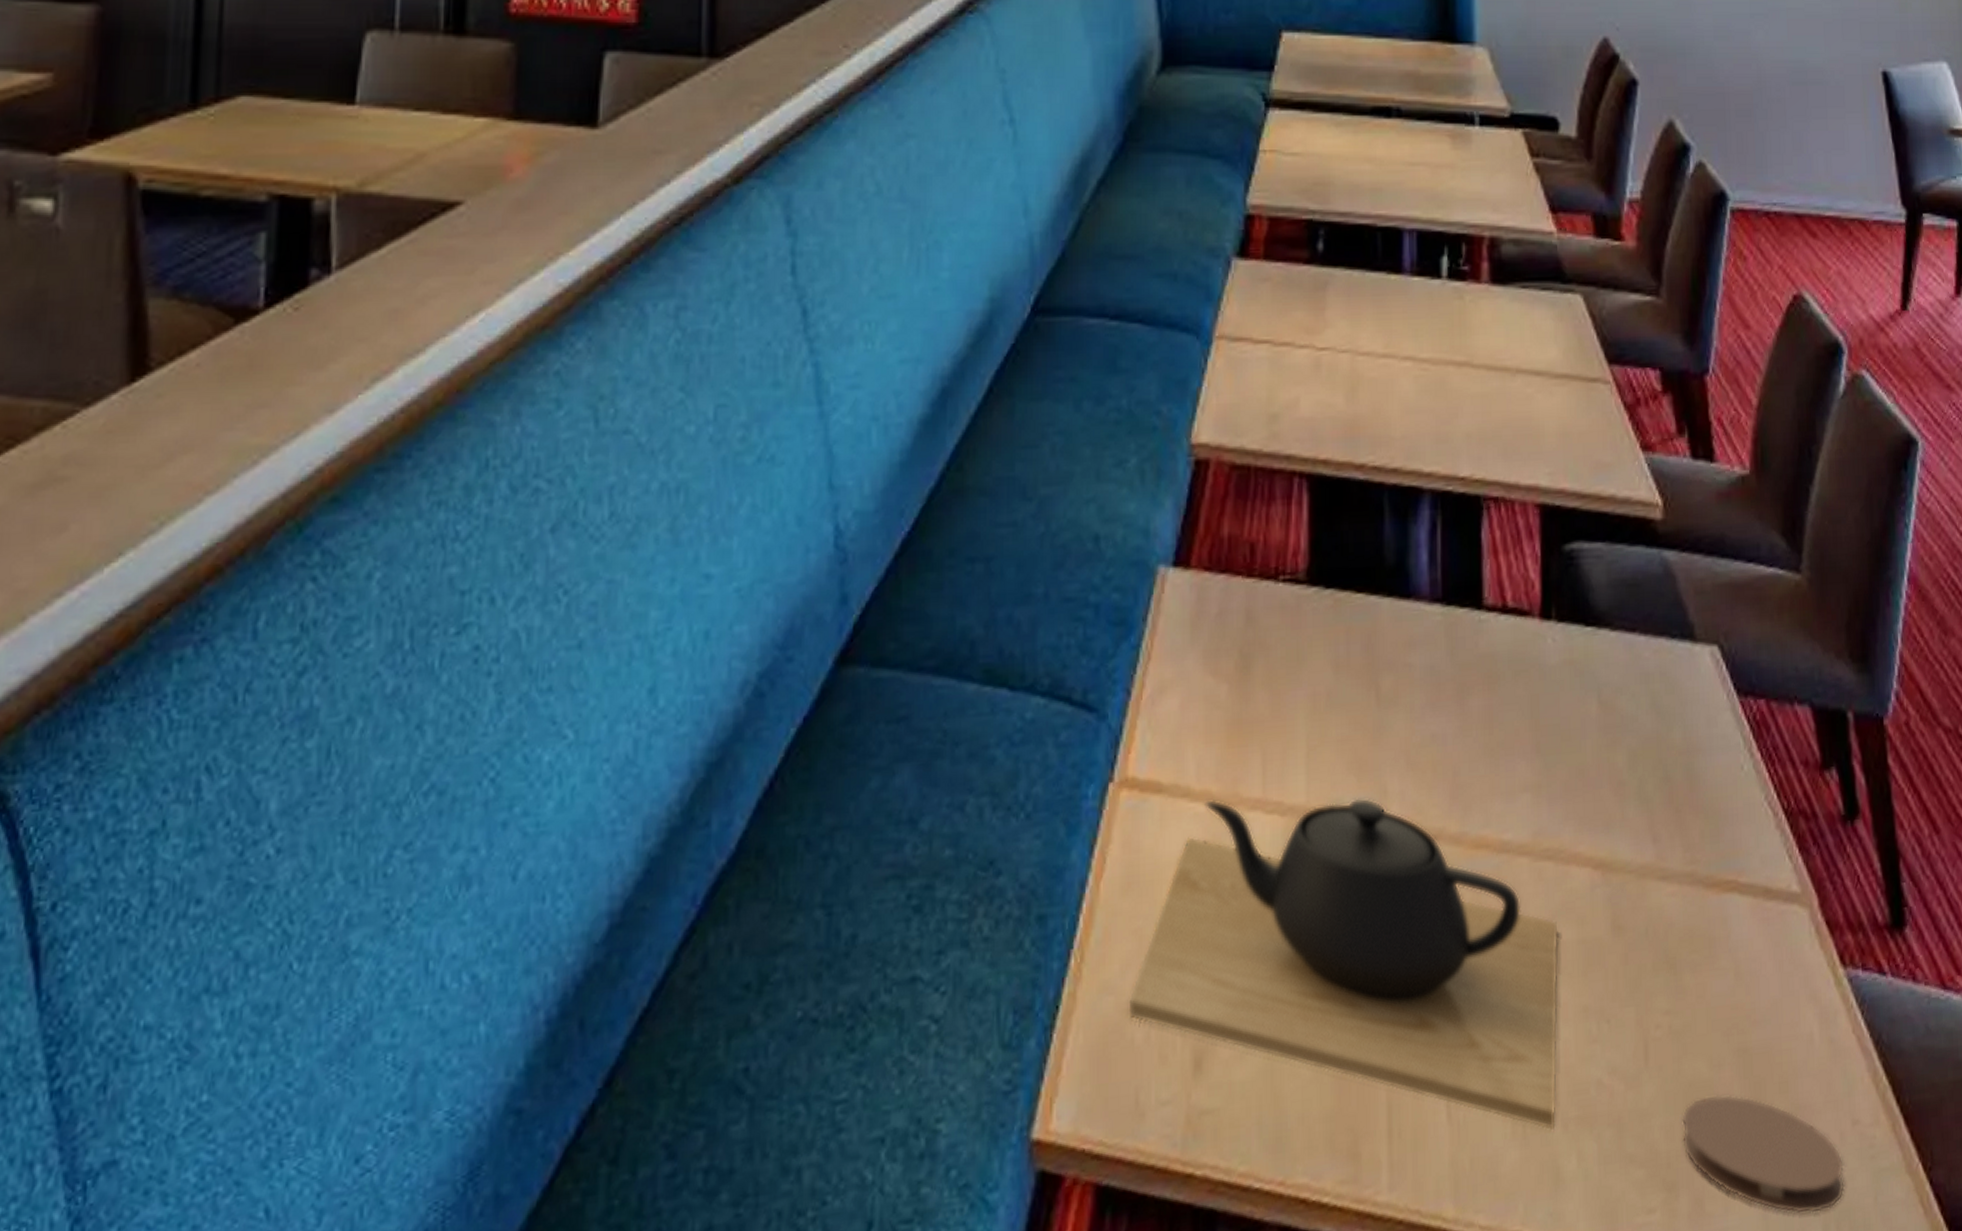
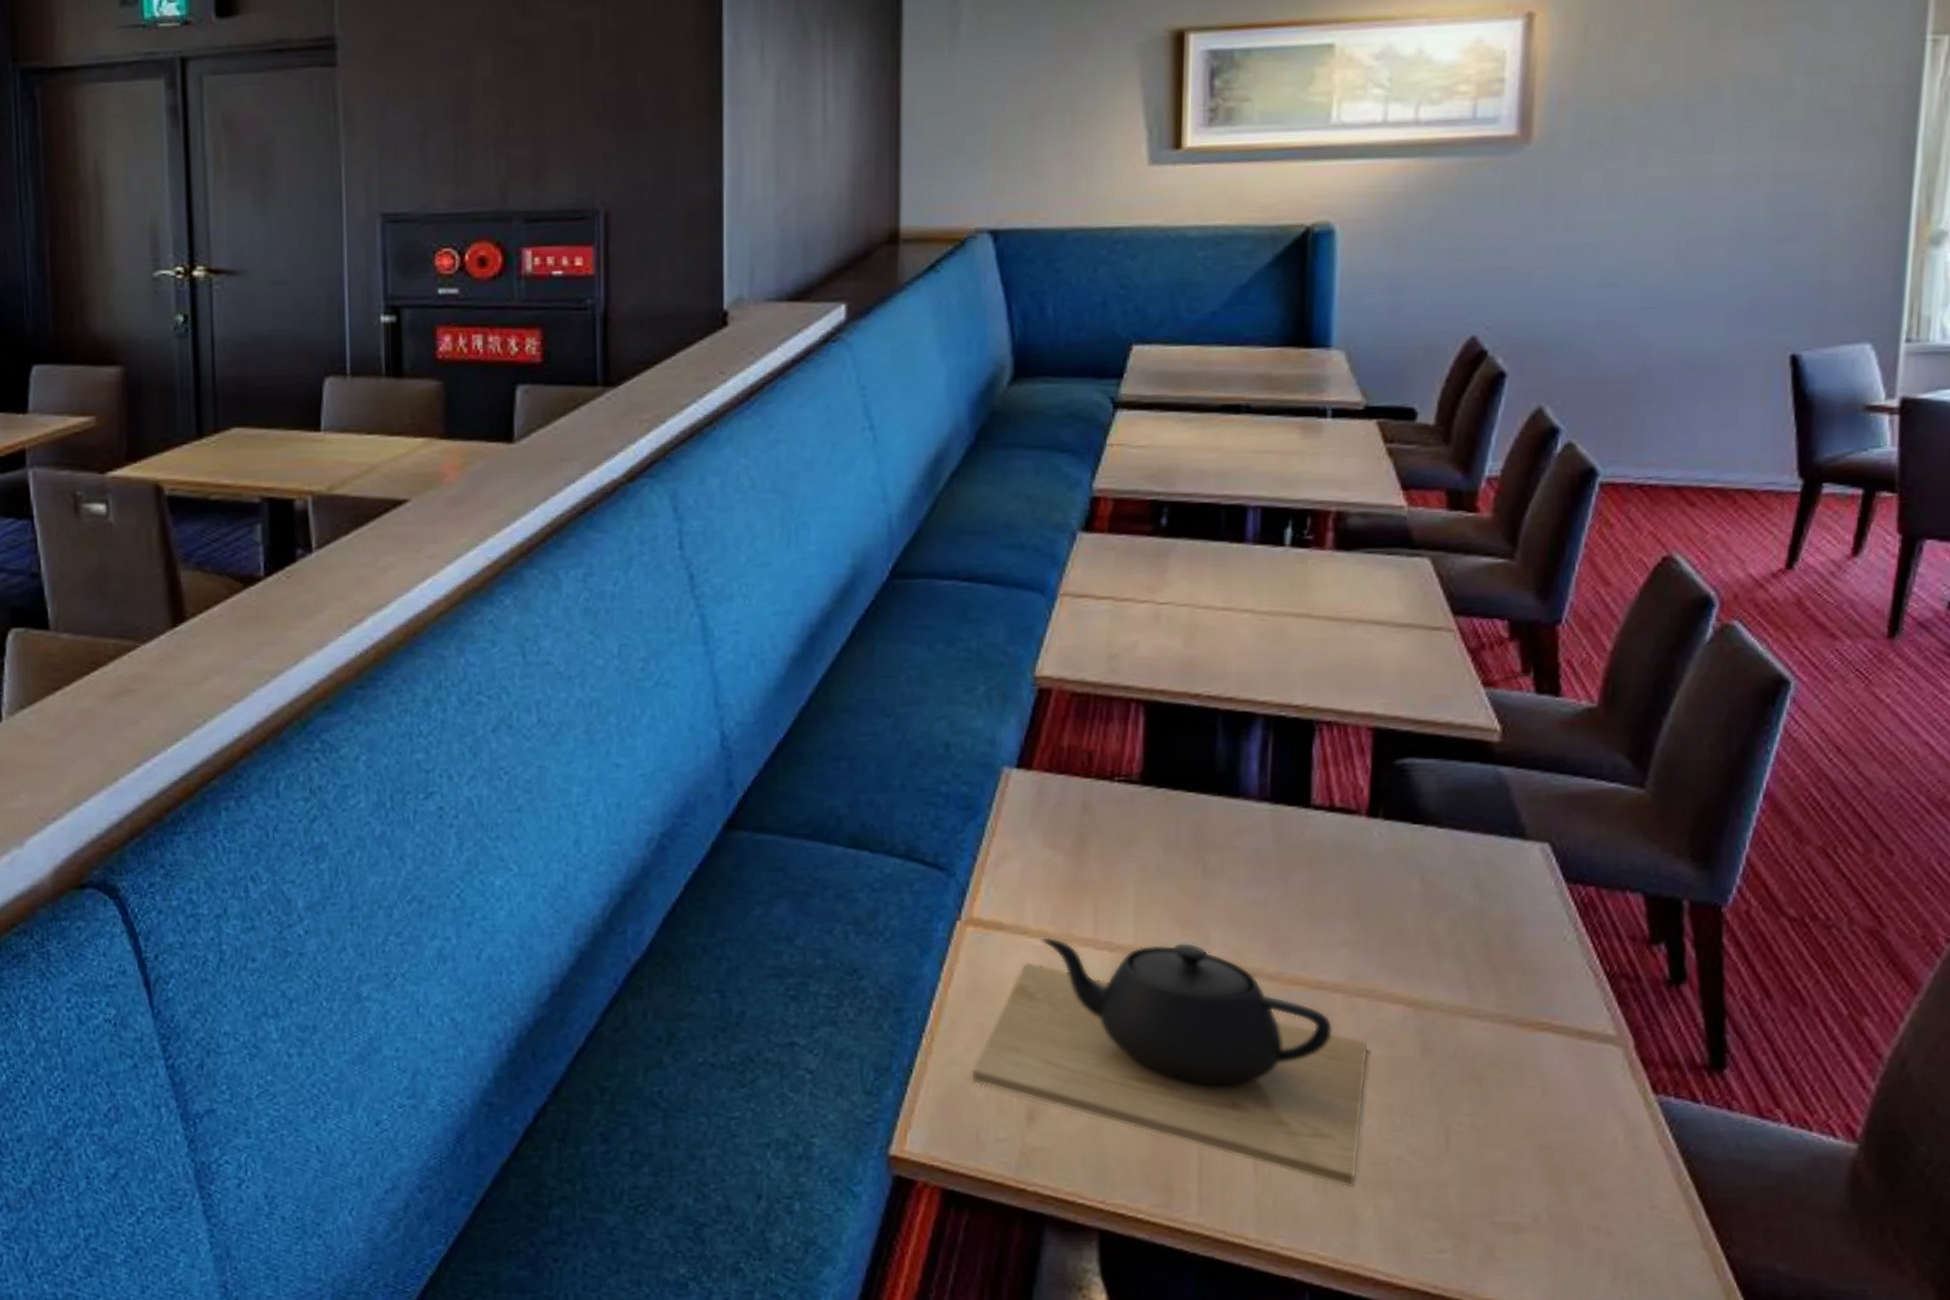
coaster: present [1682,1094,1845,1214] -> none [1477,1176,1638,1268]

